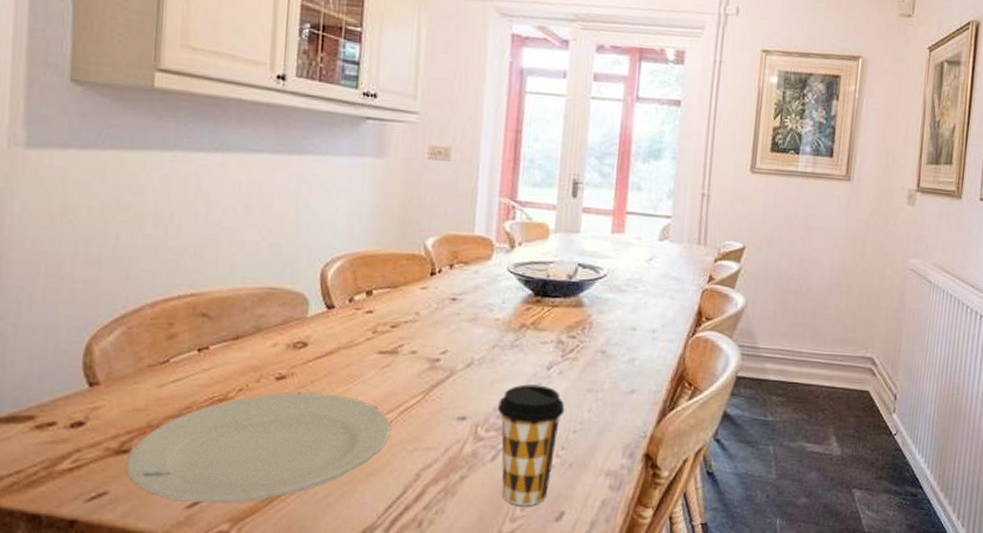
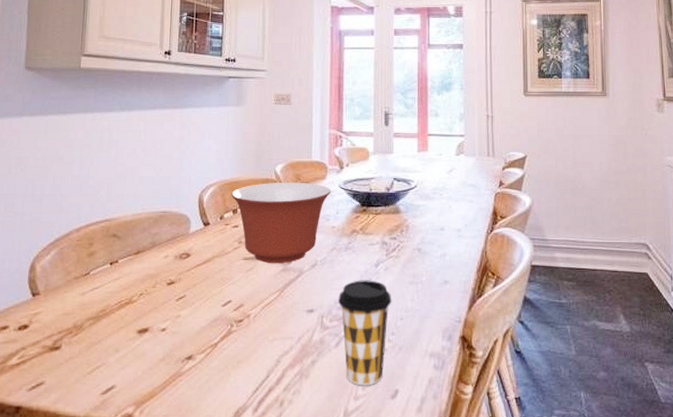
plate: present [127,392,391,504] -> none [58,294,255,390]
mixing bowl: none [364,259,497,361] -> present [231,182,331,264]

